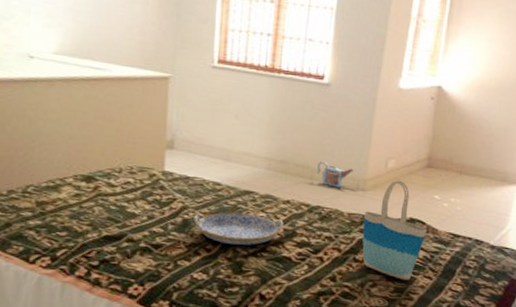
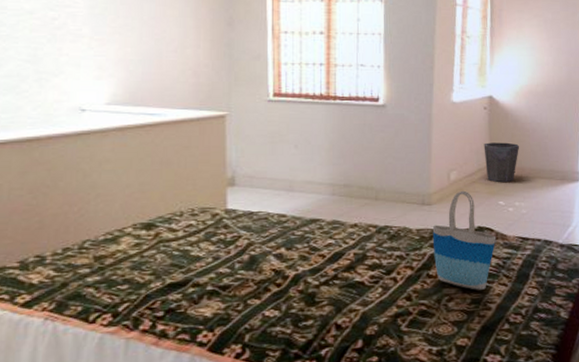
serving tray: present [193,212,284,246] -> none [261,242,353,277]
watering can: present [316,161,354,188] -> none [380,181,417,205]
waste bin: none [425,134,463,178] -> present [483,142,520,183]

